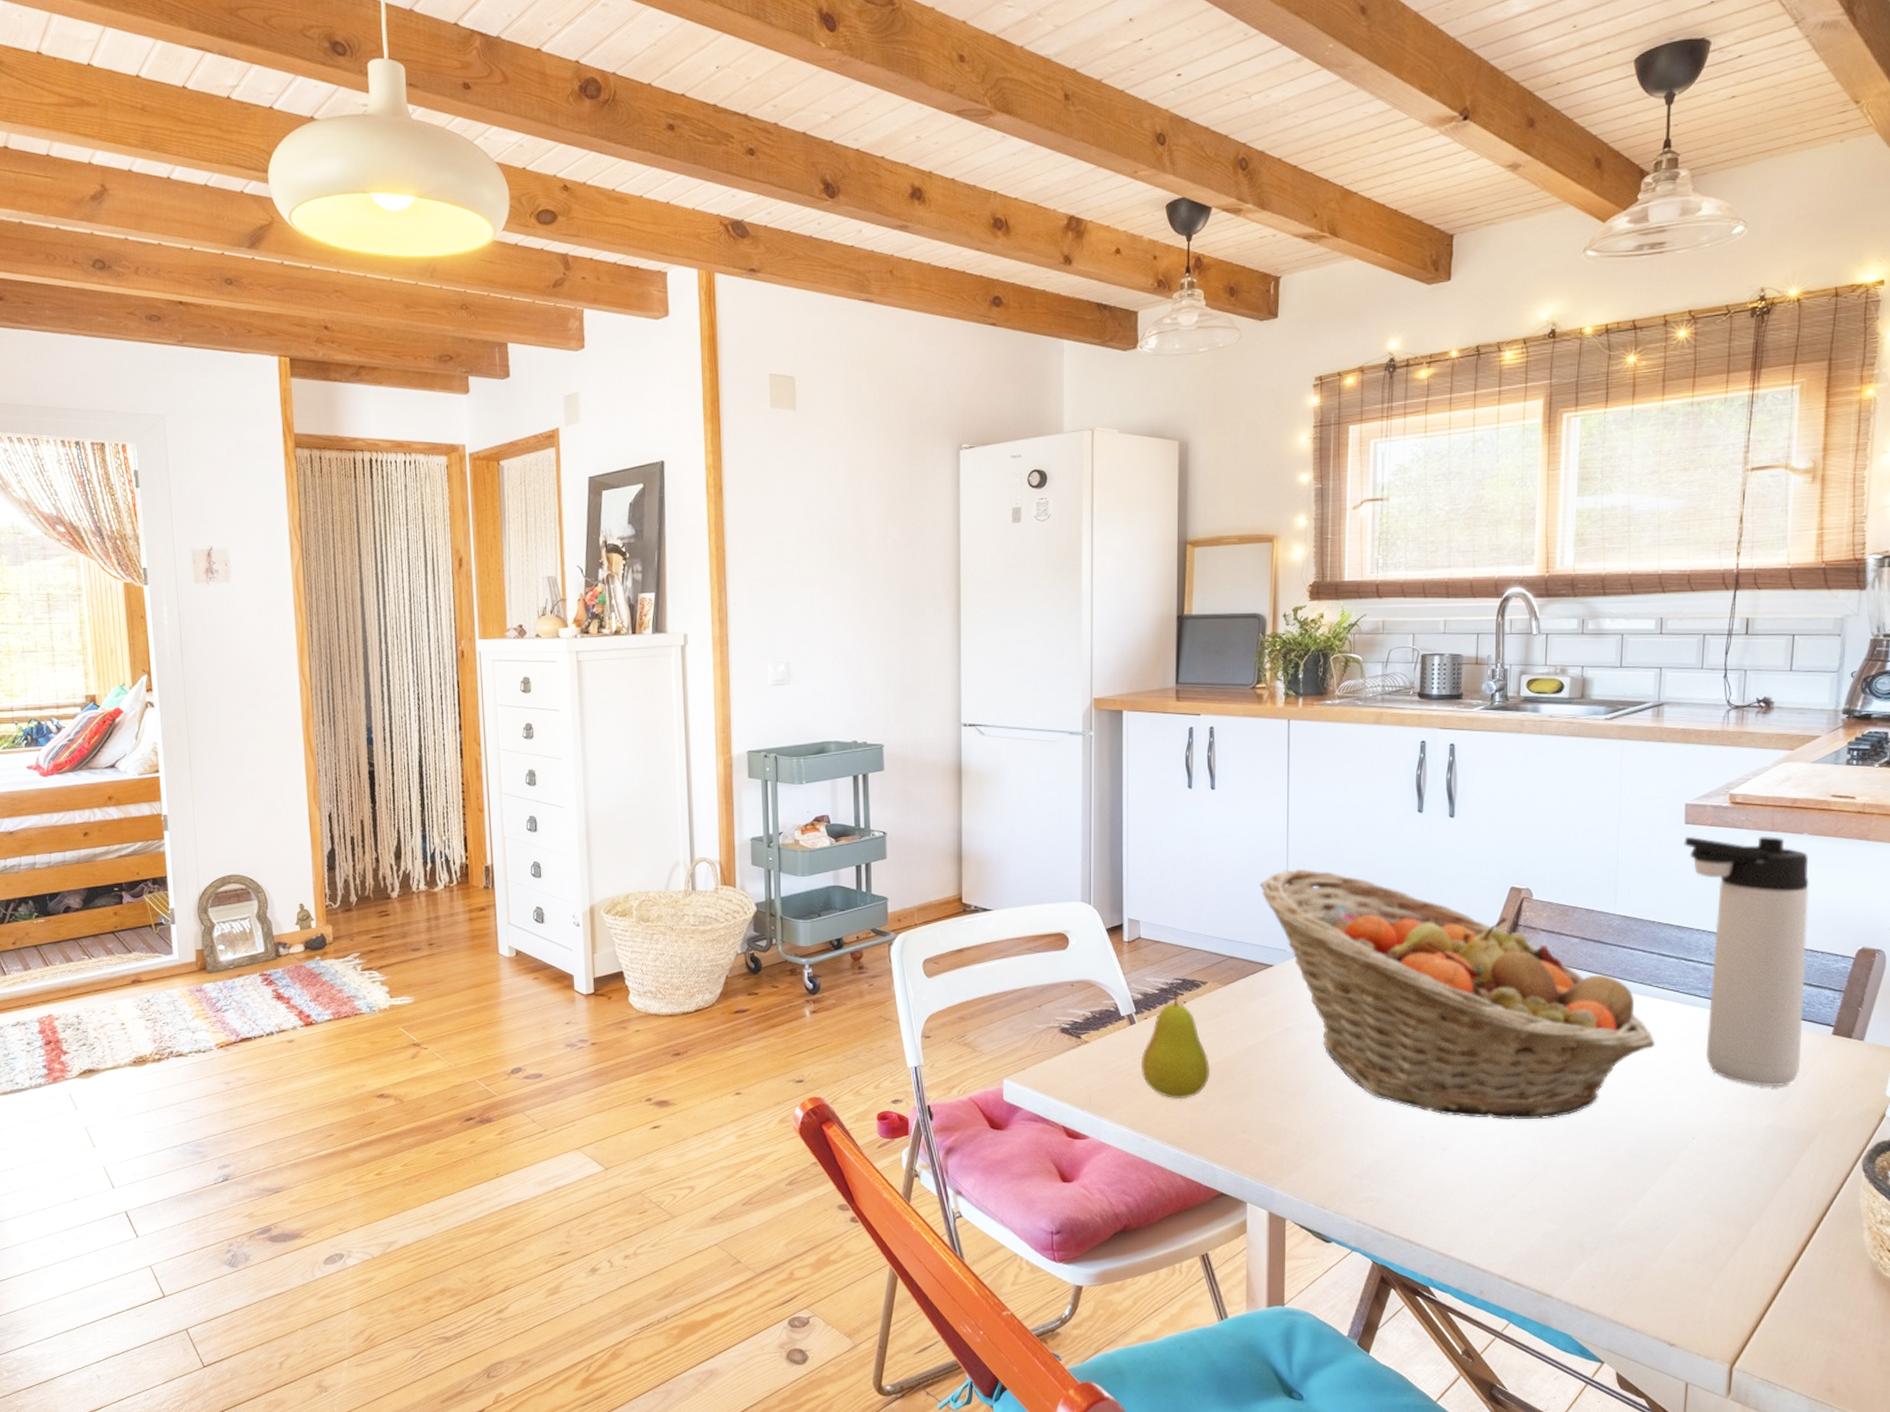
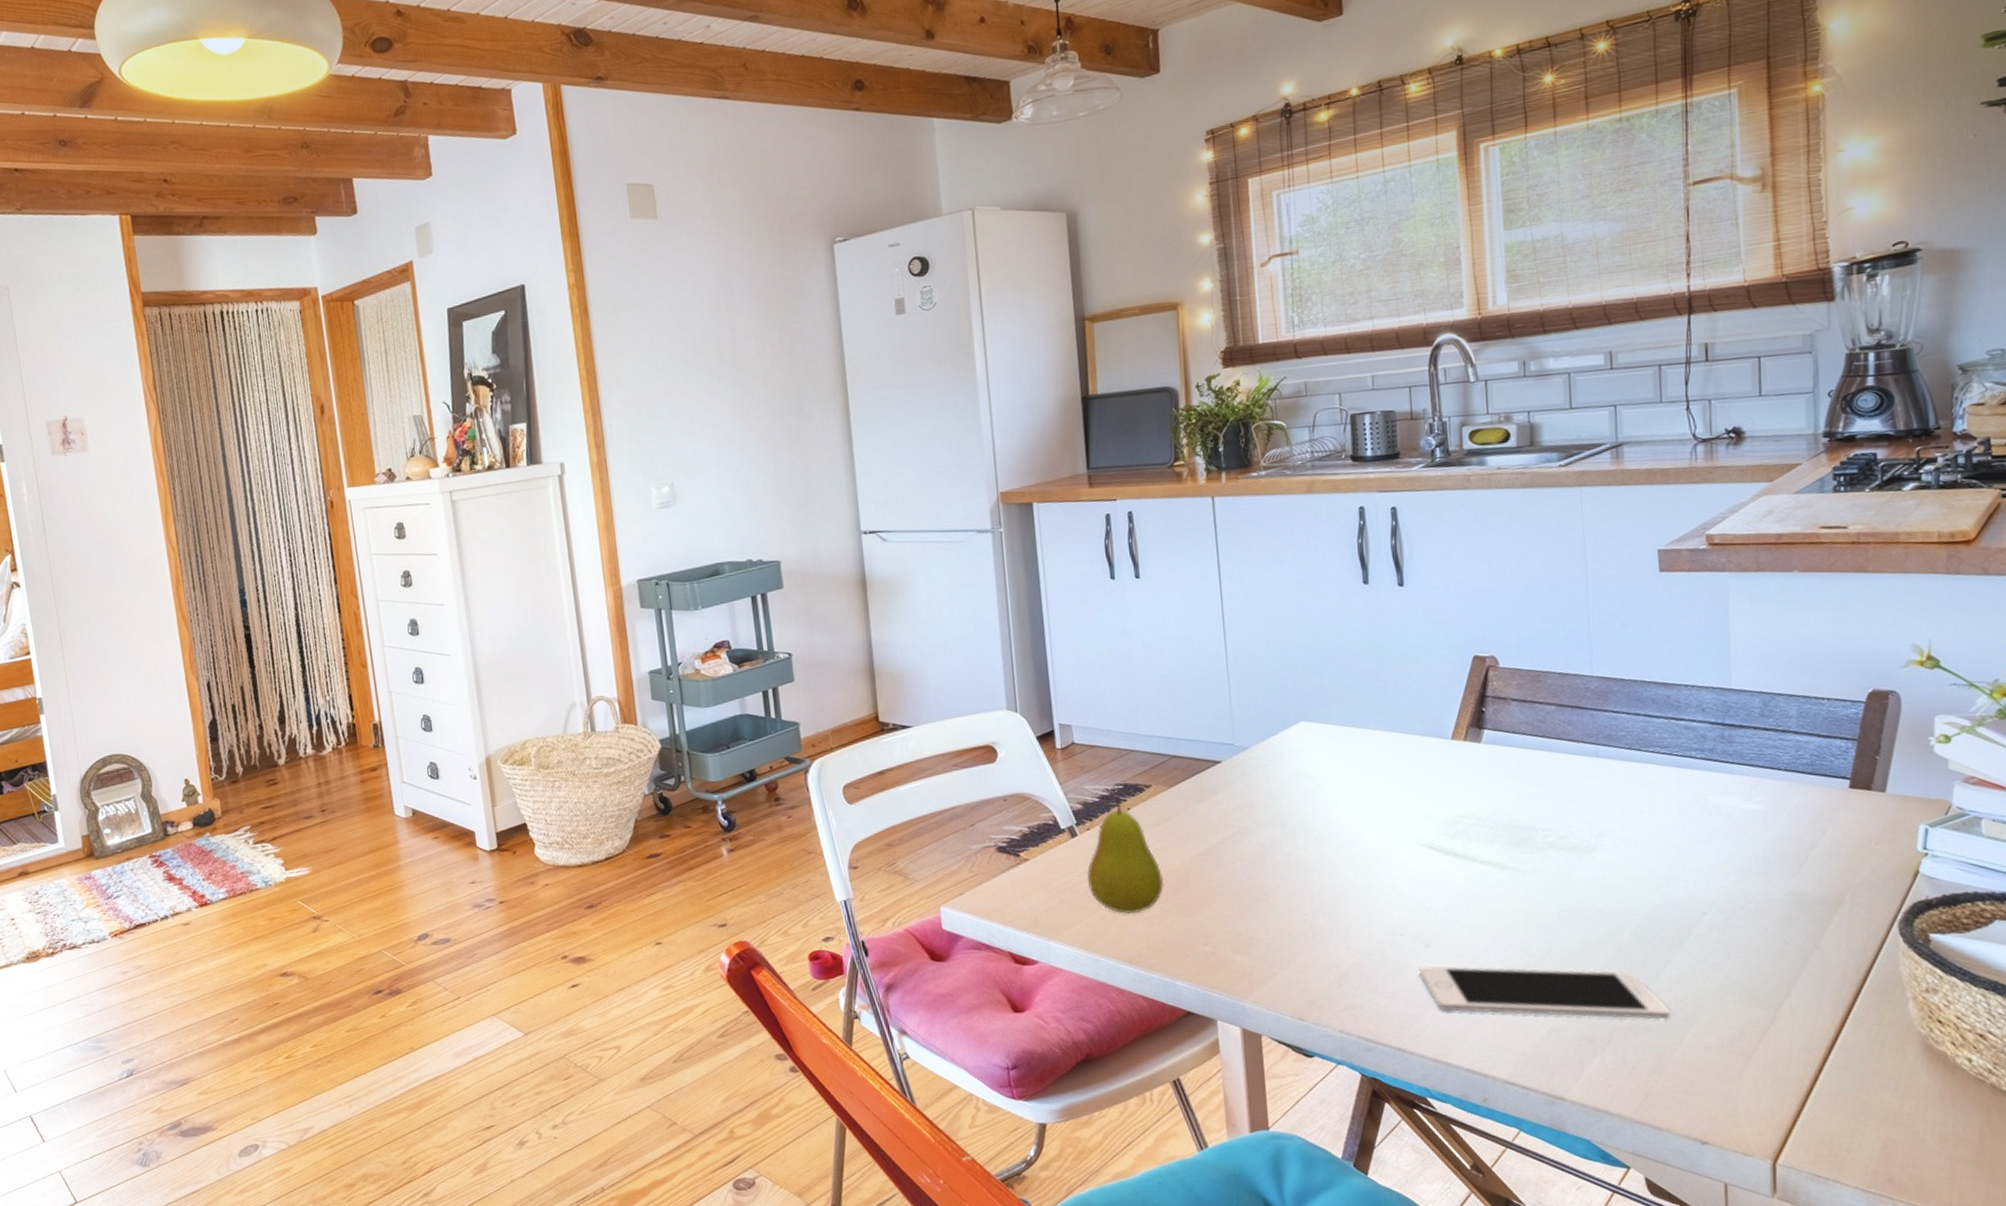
fruit basket: present [1259,869,1655,1120] -> none [1198,655,1652,910]
cell phone: none [1434,1167,1653,1232] -> present [1419,966,1670,1020]
thermos bottle: present [1683,836,1809,1088] -> none [1660,577,1816,852]

